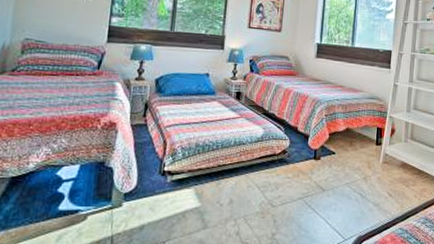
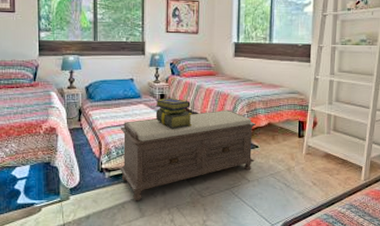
bench: none [184,112,334,210] -> present [120,109,256,201]
stack of books: none [229,96,269,130] -> present [155,98,193,129]

